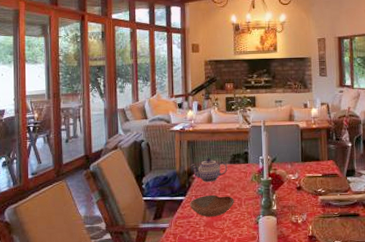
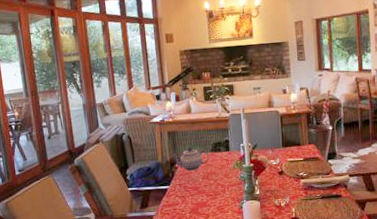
bowl: present [189,194,234,218] -> none [174,182,218,204]

